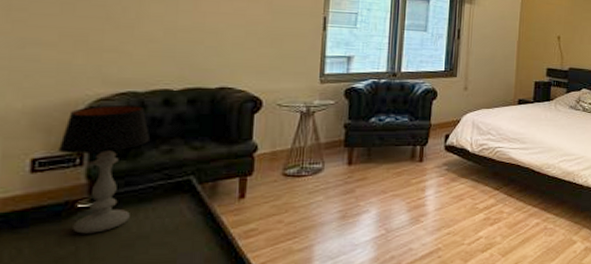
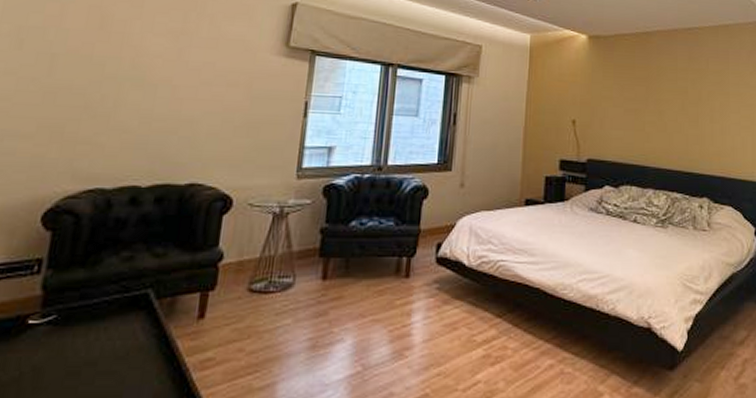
table lamp: present [58,105,151,234] -> none [18,204,113,356]

